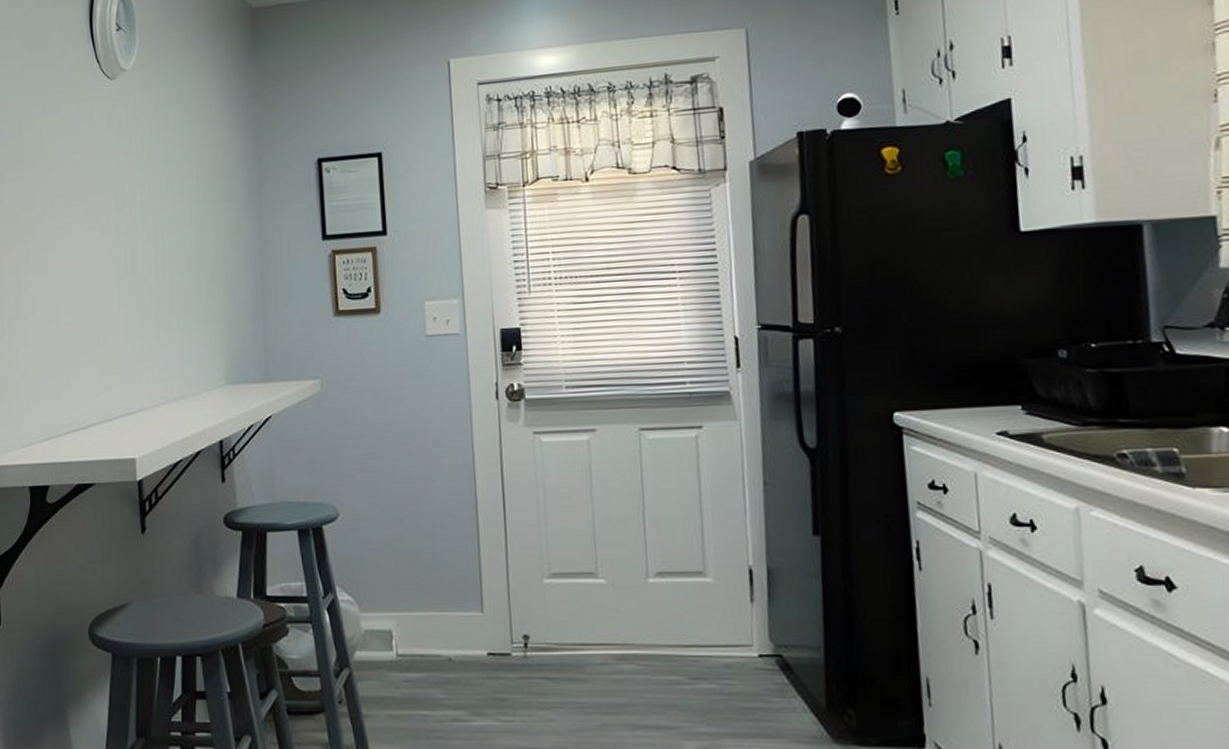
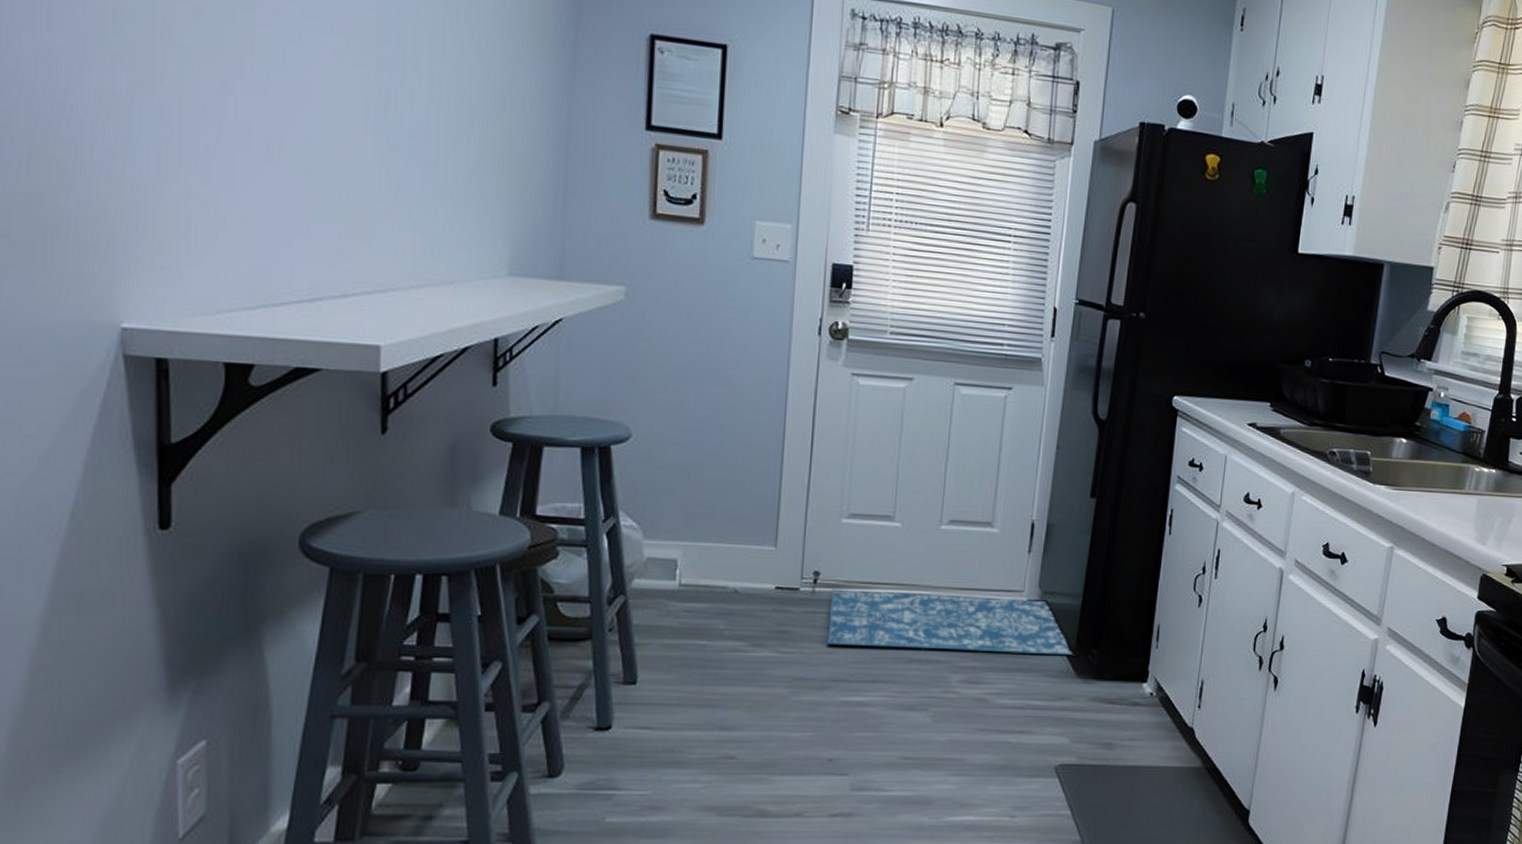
rug: none [543,652,827,718] -> present [827,589,1075,656]

